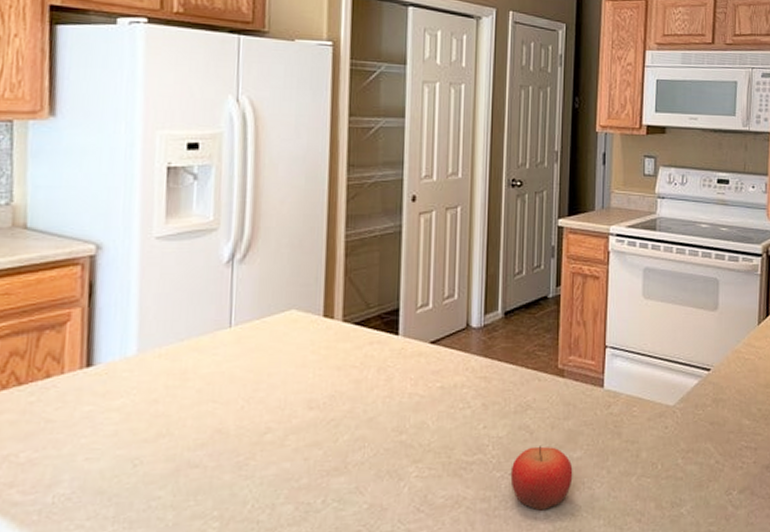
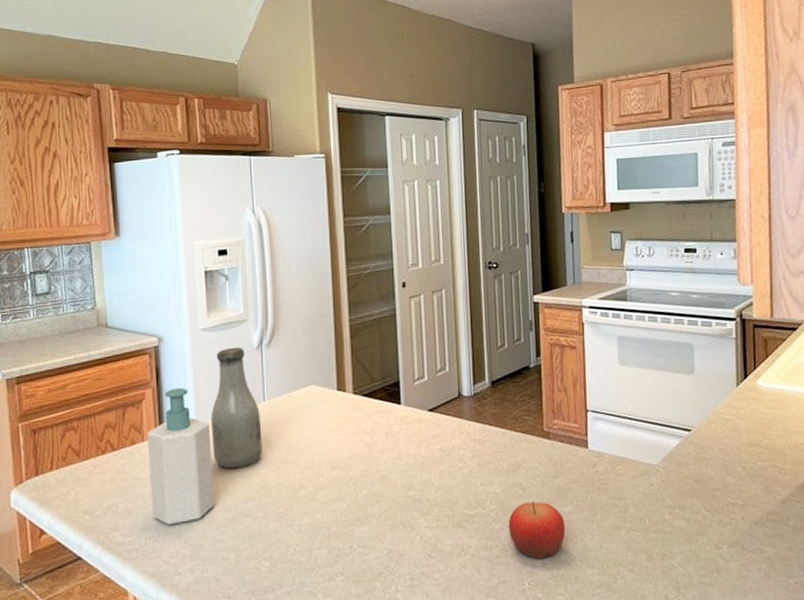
soap bottle: none [65,308,156,479] -> present [148,388,214,525]
bottle: none [157,261,224,409] -> present [211,347,263,469]

